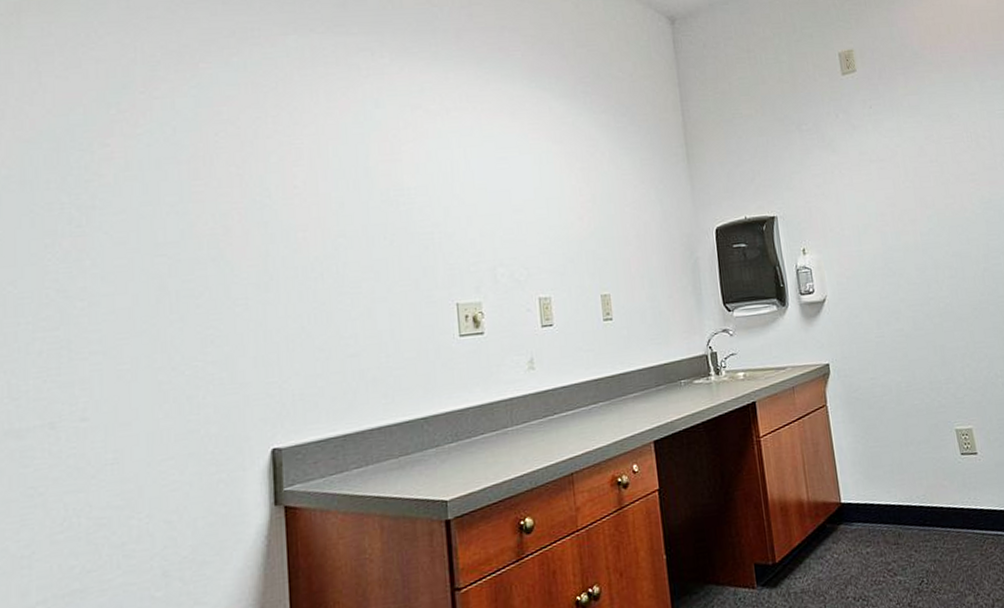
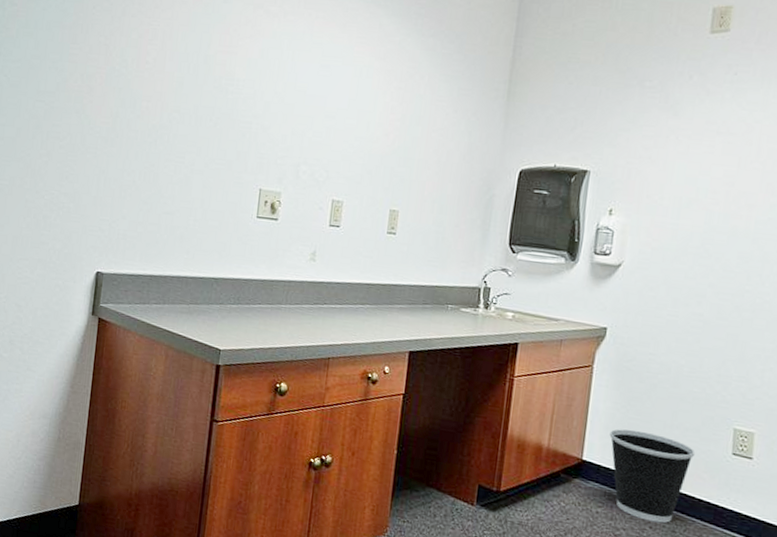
wastebasket: none [857,455,933,546] -> present [609,429,696,523]

